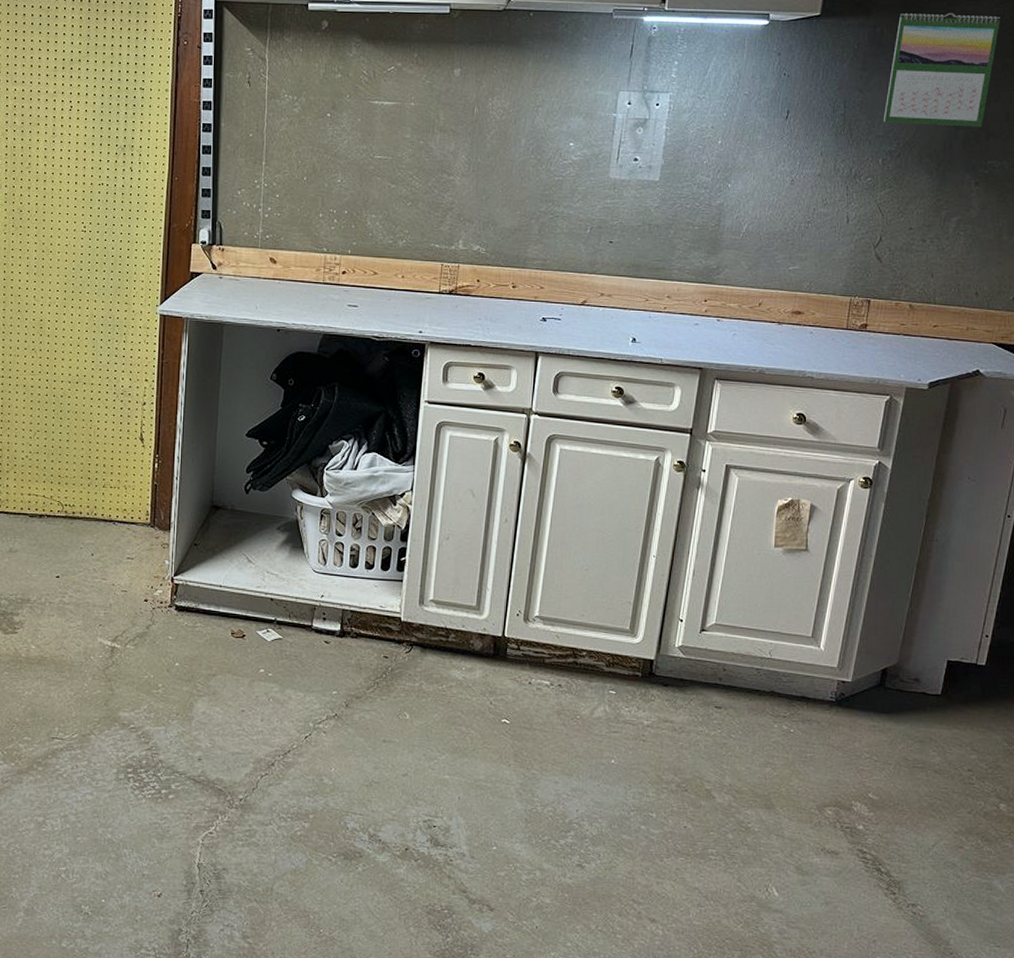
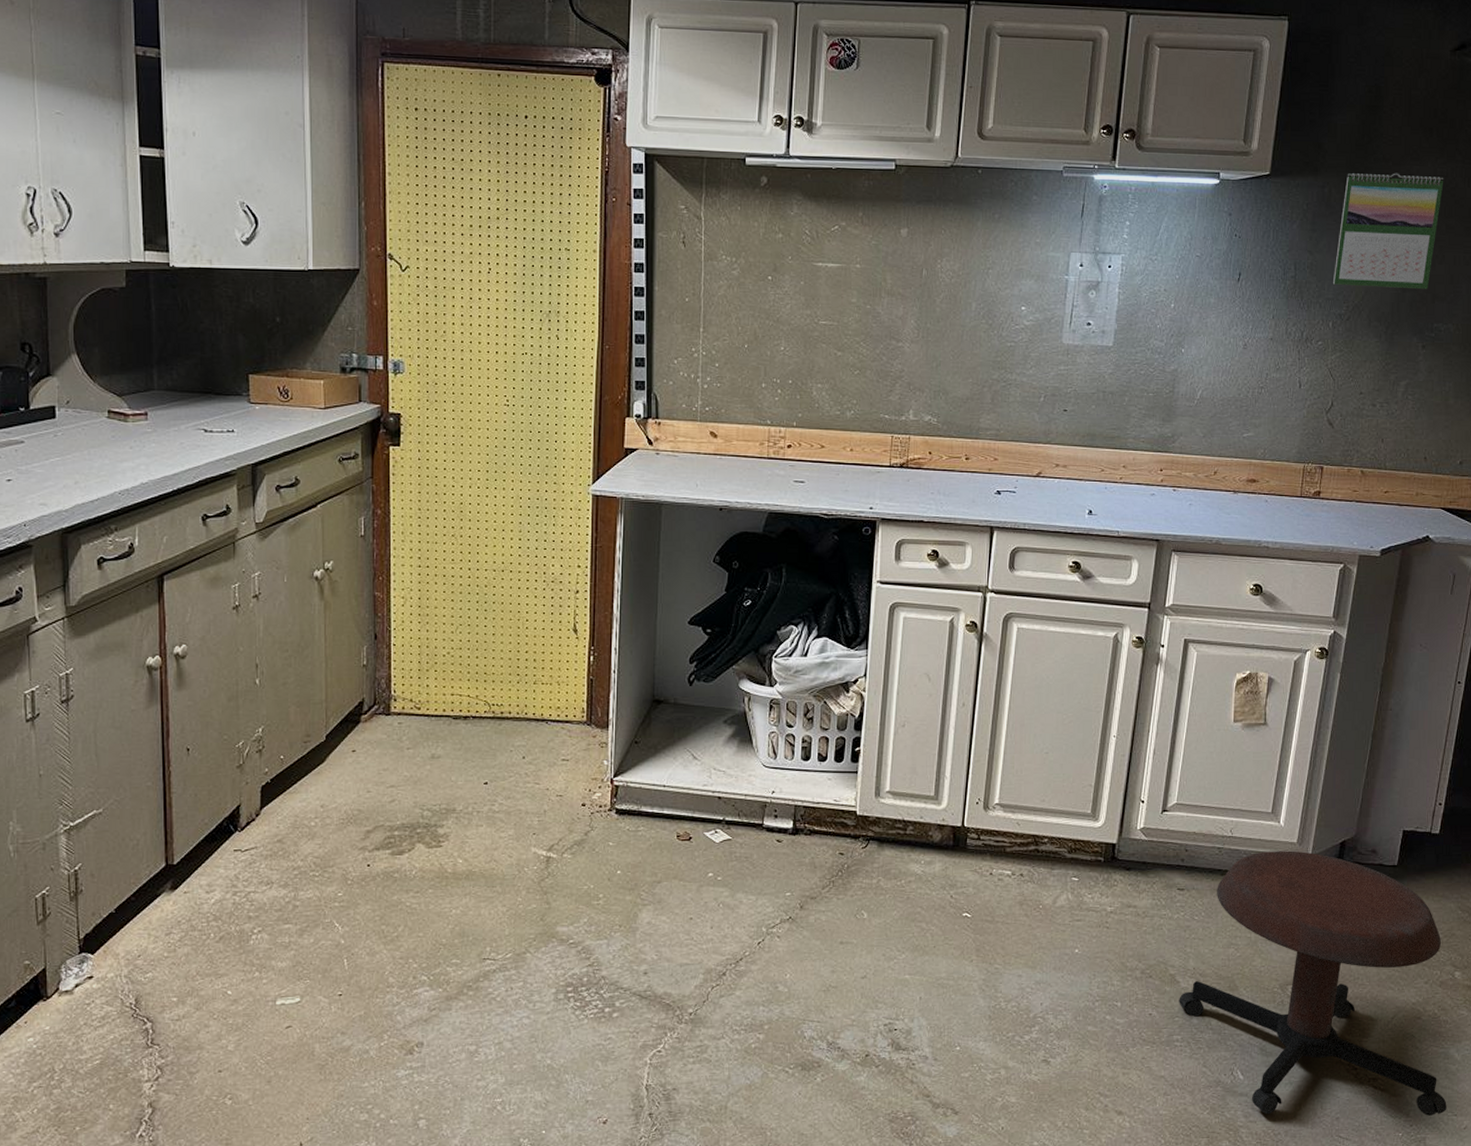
stool: none [714,674,989,945] -> present [1179,850,1447,1116]

